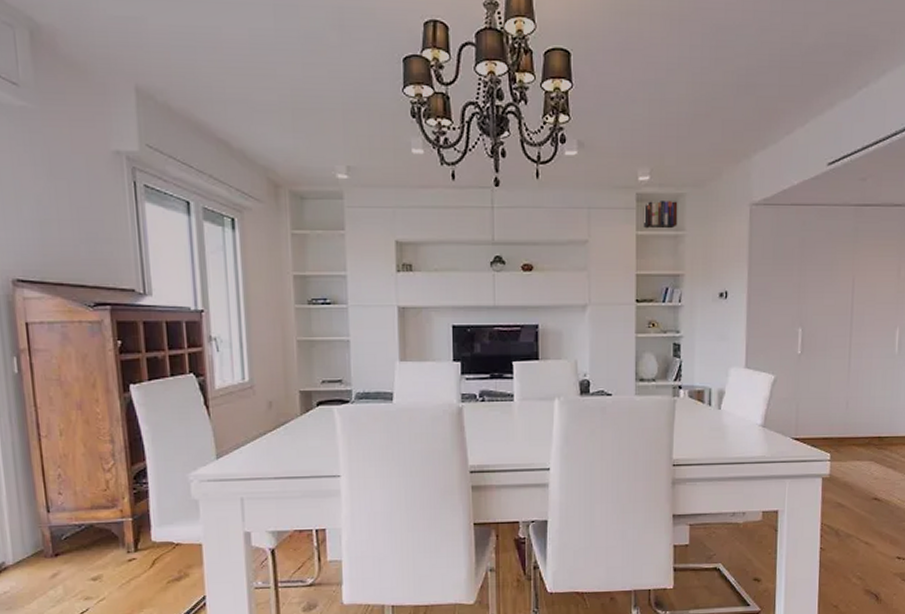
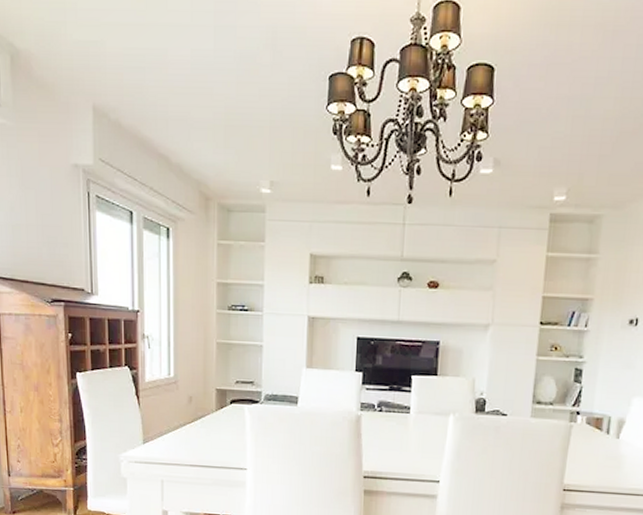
books: present [643,199,678,229] -> none [554,221,594,251]

